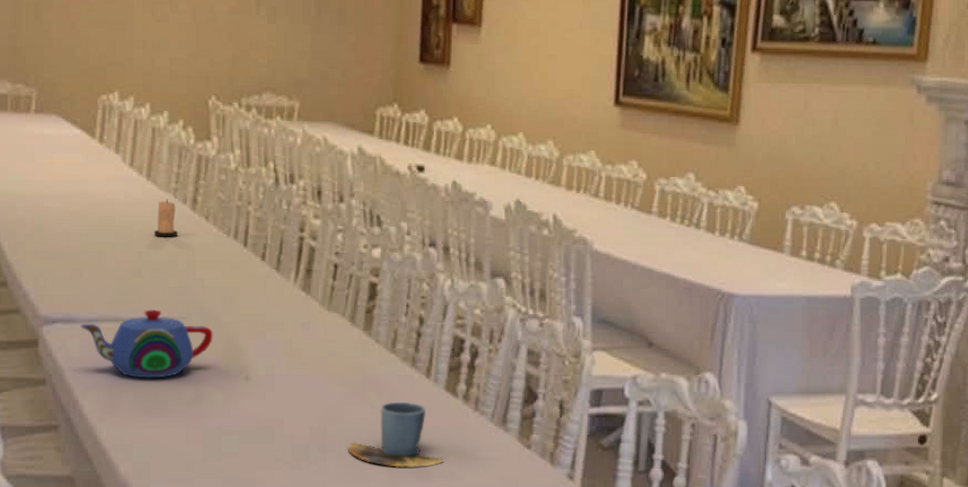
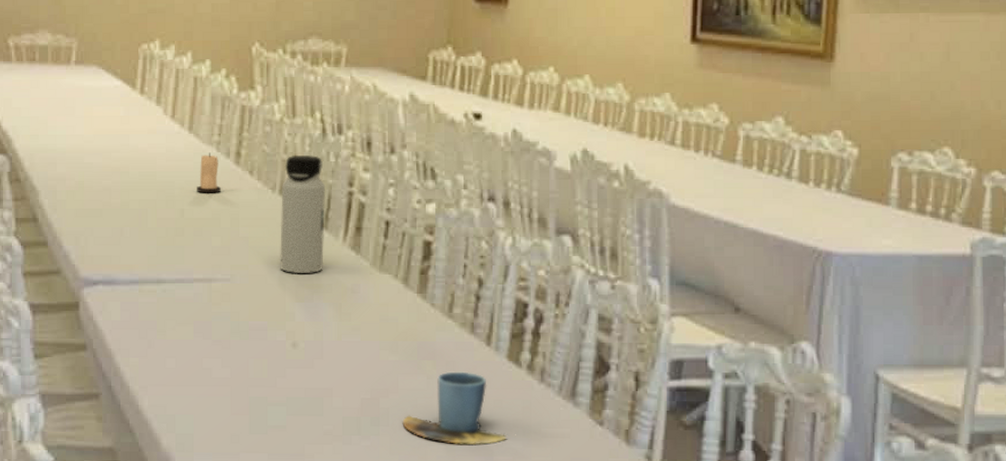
teapot: present [80,309,214,378] -> none [121,270,259,344]
water bottle: none [234,202,278,313] -> present [280,154,326,274]

